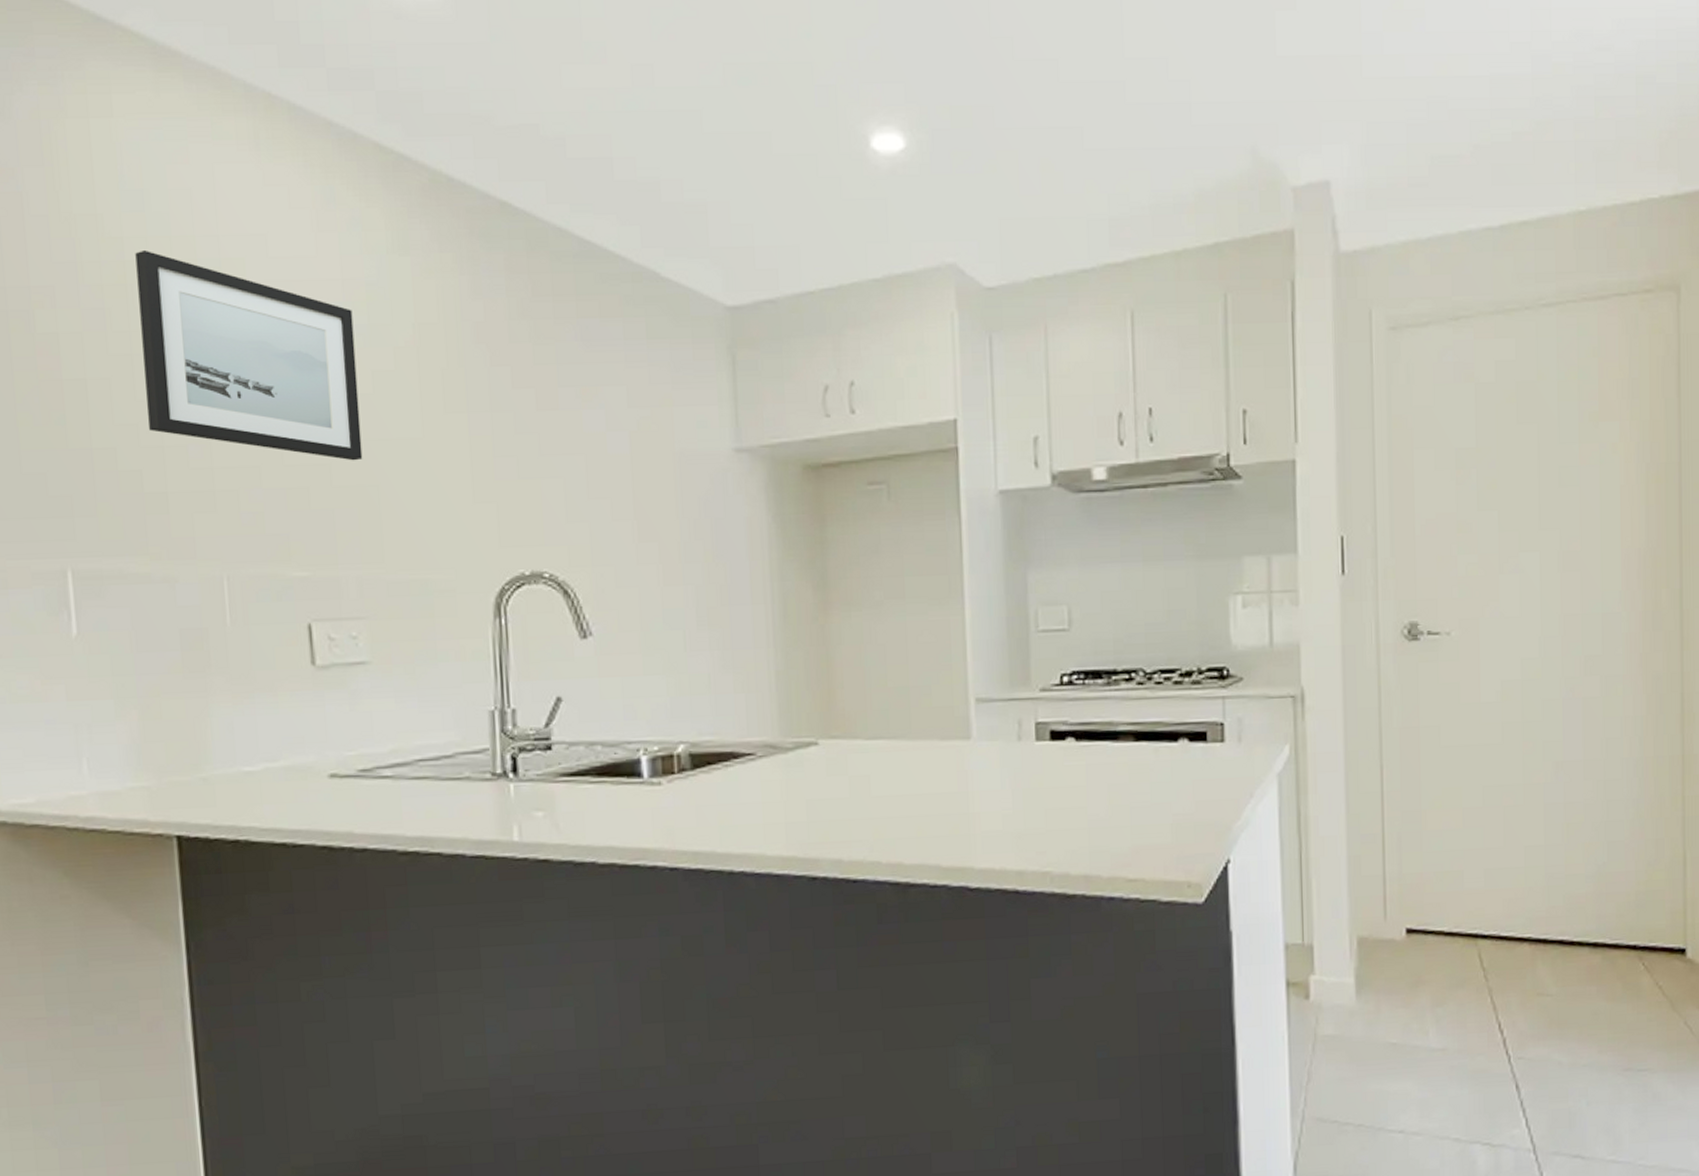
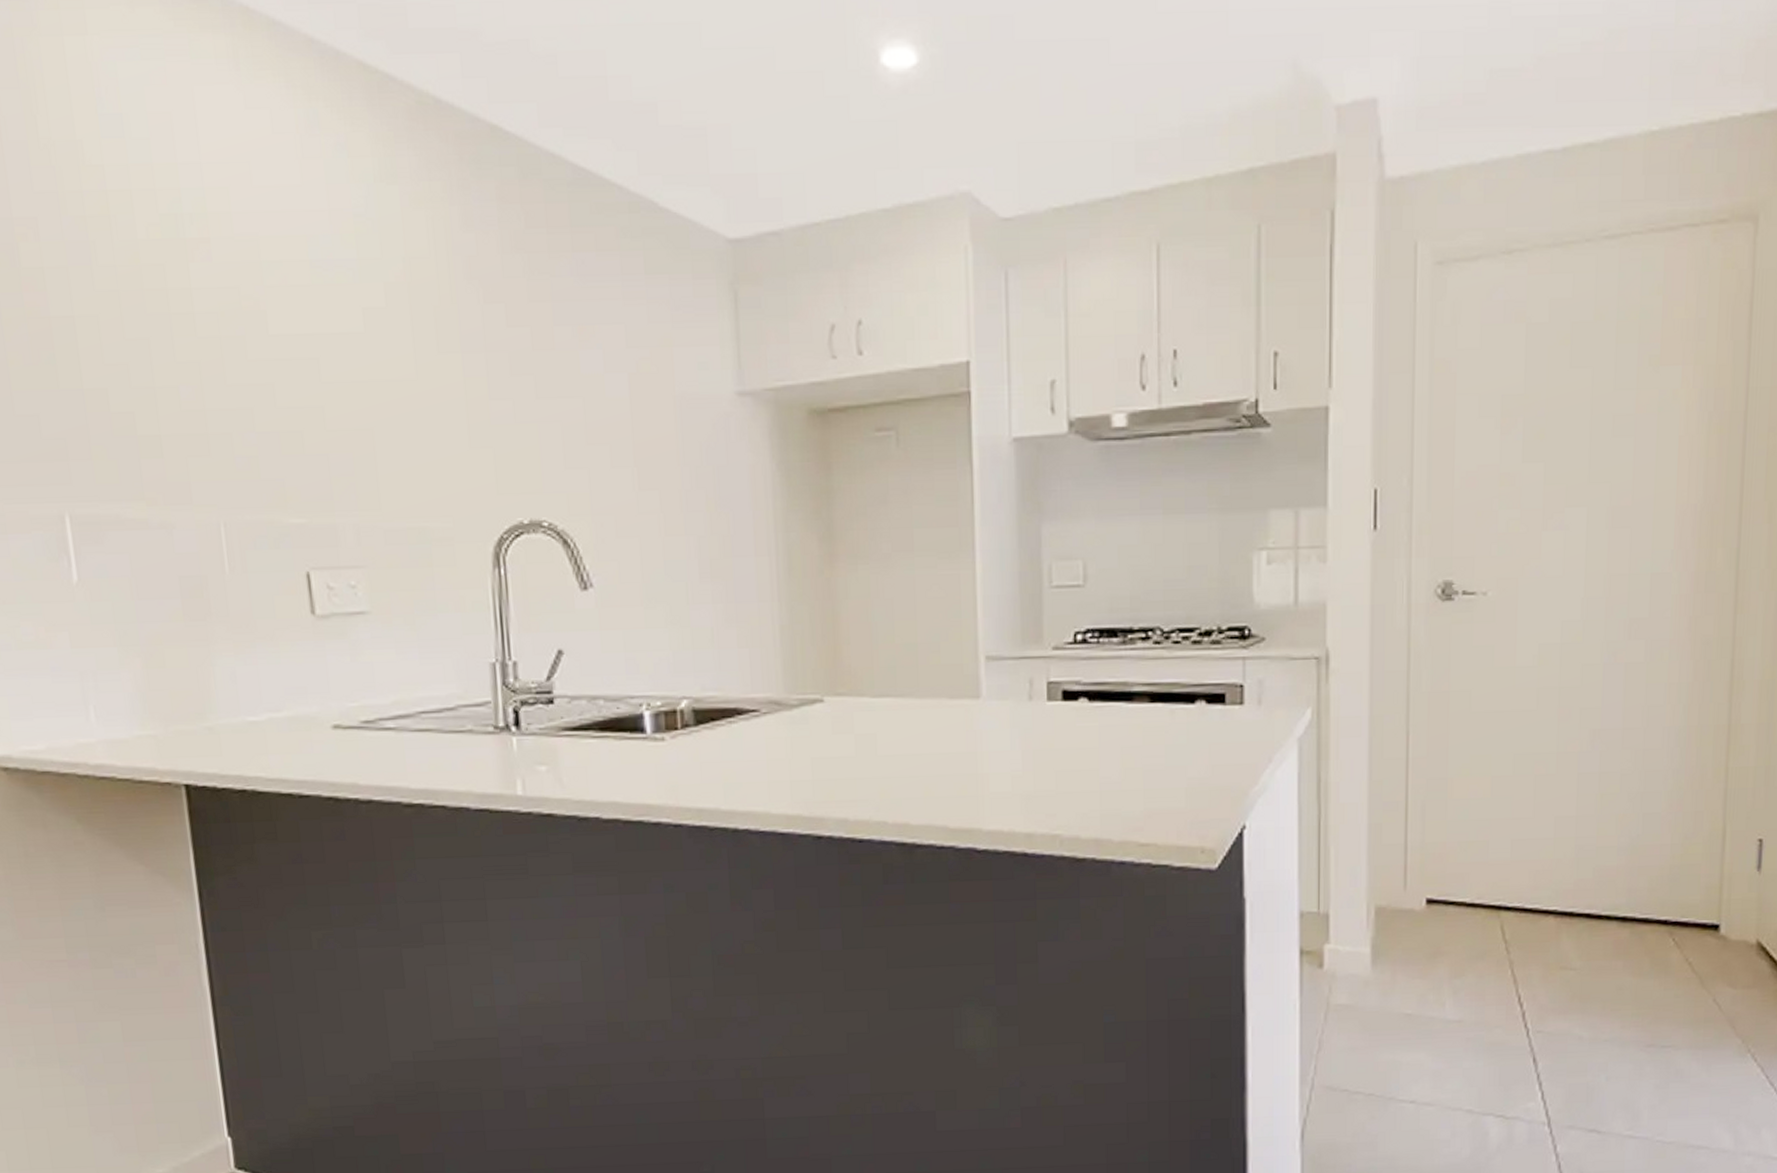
wall art: present [135,249,363,461] -> none [117,178,356,404]

